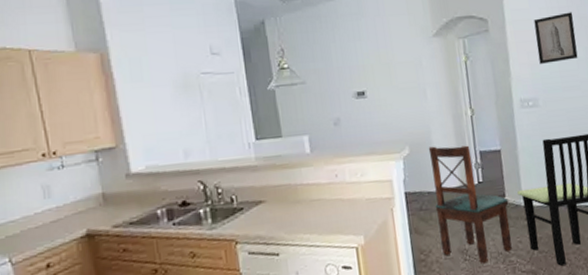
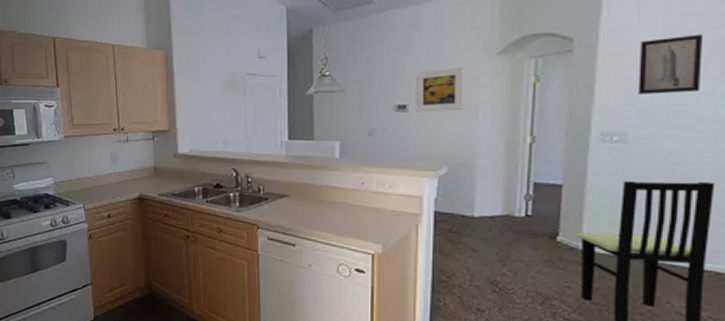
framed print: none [368,51,414,98] -> present [415,67,465,112]
dining chair: present [428,145,512,264] -> none [467,169,562,301]

